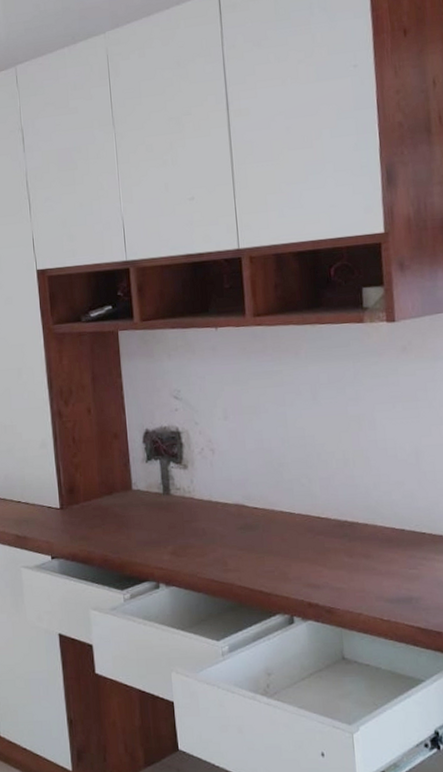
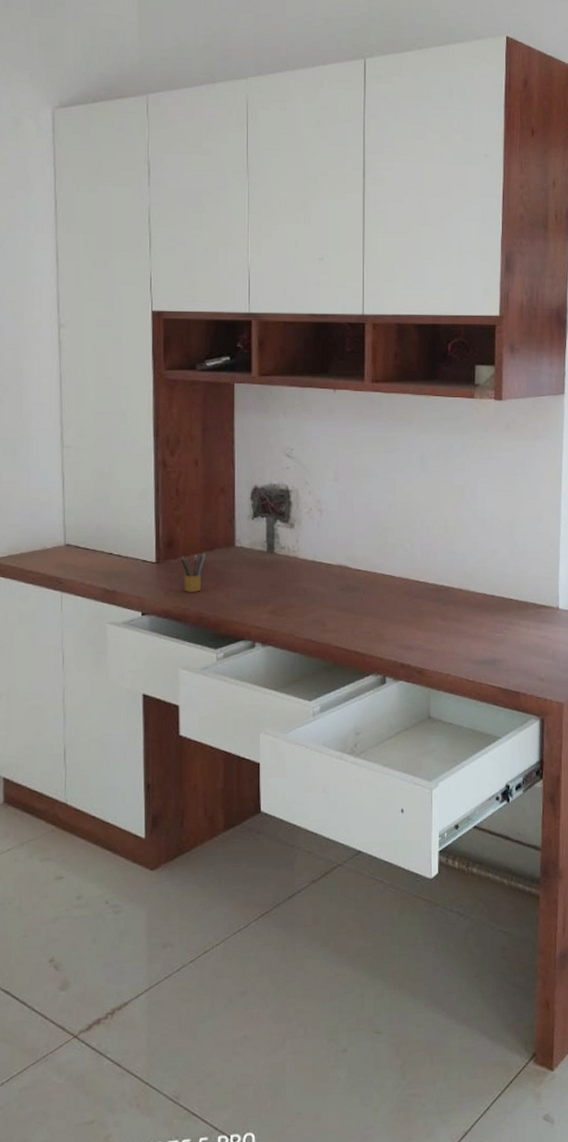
pencil box: none [82,496,106,536] -> present [180,551,206,592]

